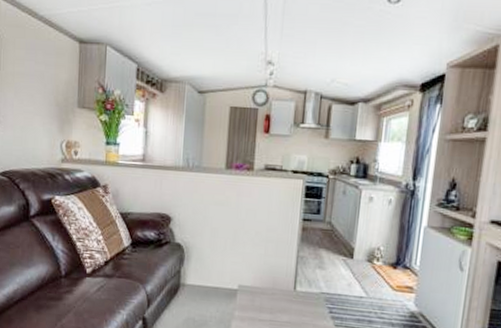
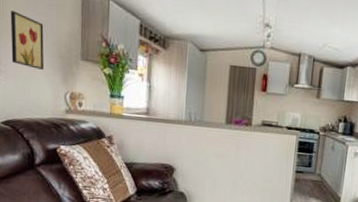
wall art: none [10,62,42,119] -> present [10,11,44,70]

